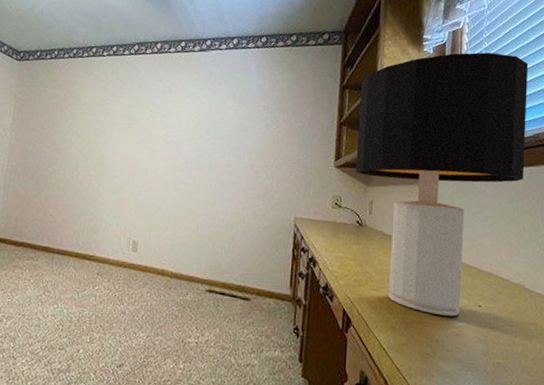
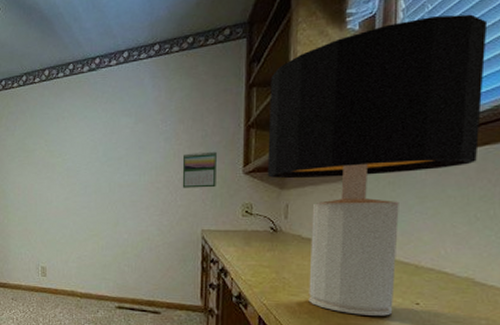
calendar: none [279,141,312,177] -> present [182,151,217,188]

